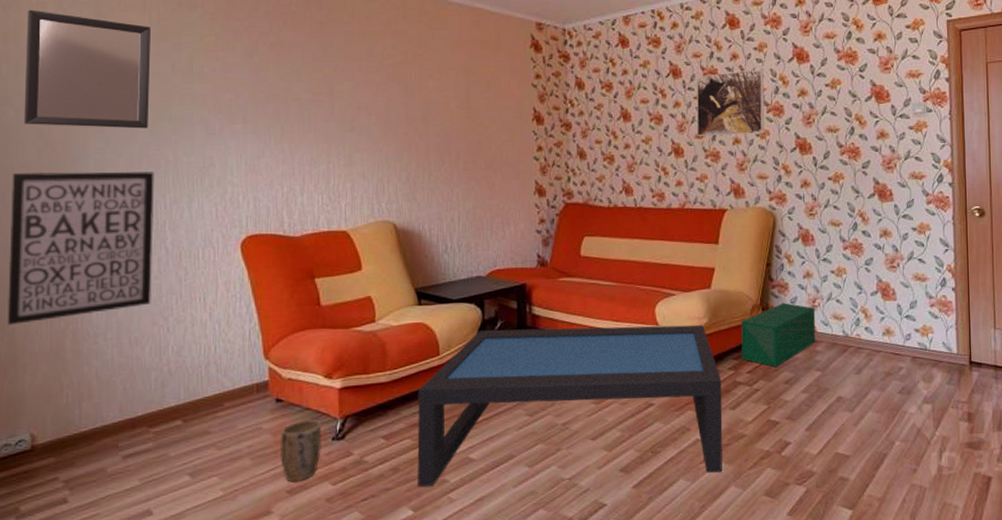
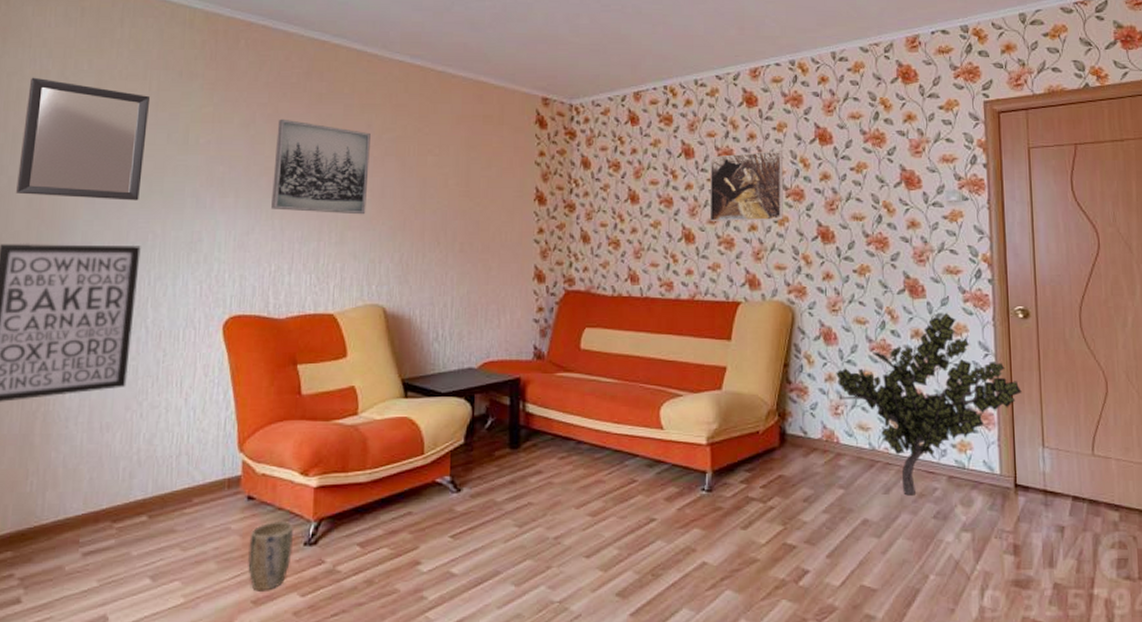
wall art: none [279,47,373,138] -> present [271,119,371,215]
coffee table: present [417,324,723,487] -> none [393,427,732,603]
storage bin: present [741,302,816,368] -> none [755,408,839,483]
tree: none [813,213,977,374] -> present [836,312,1022,494]

